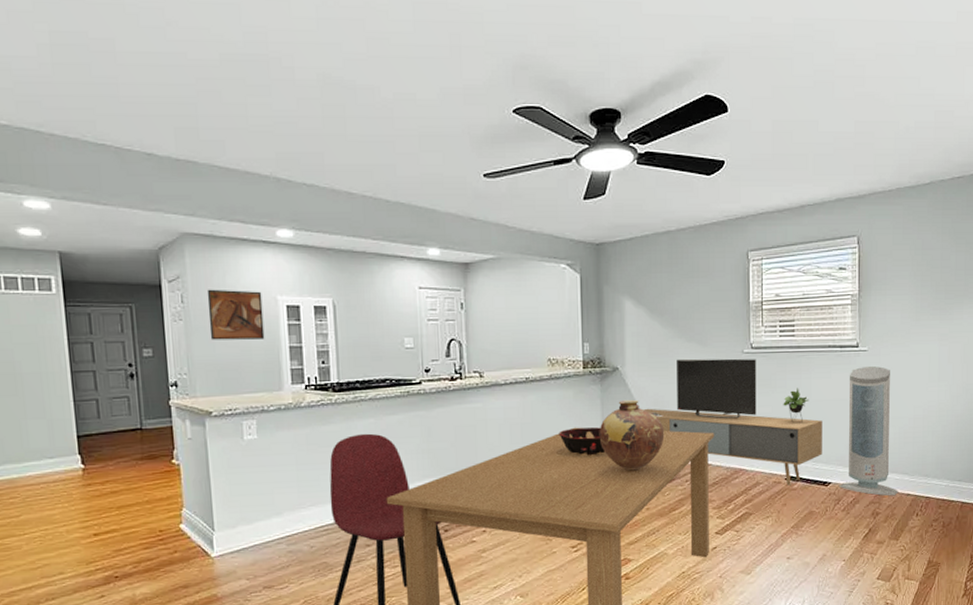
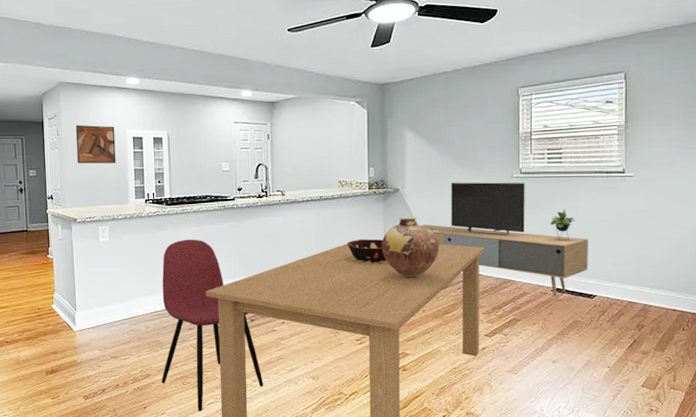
air purifier: present [839,366,899,496] -> none [604,191,665,311]

